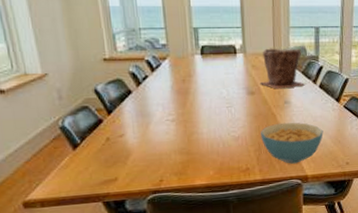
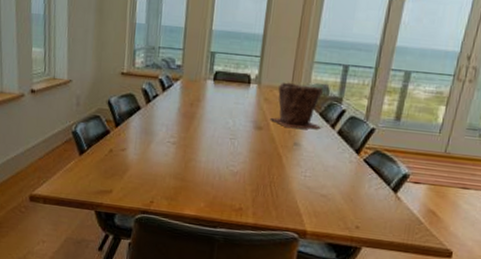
cereal bowl: present [261,122,324,164] -> none [261,165,334,215]

